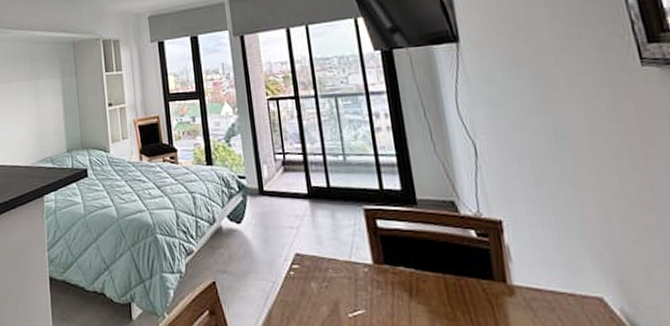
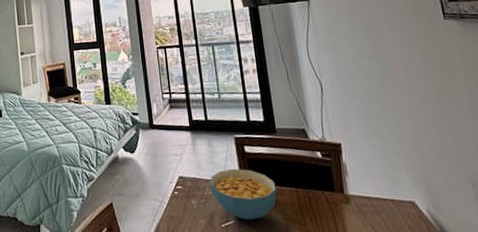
cereal bowl: none [333,246,419,311] -> present [209,168,277,221]

